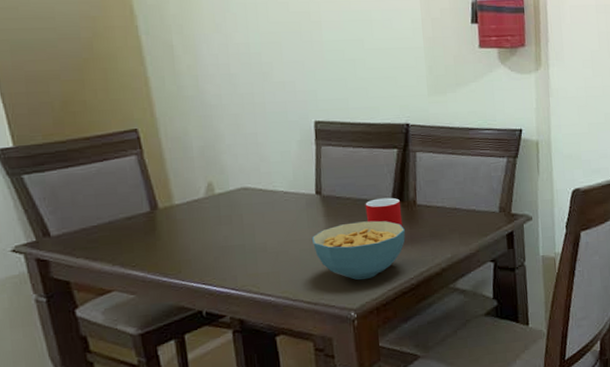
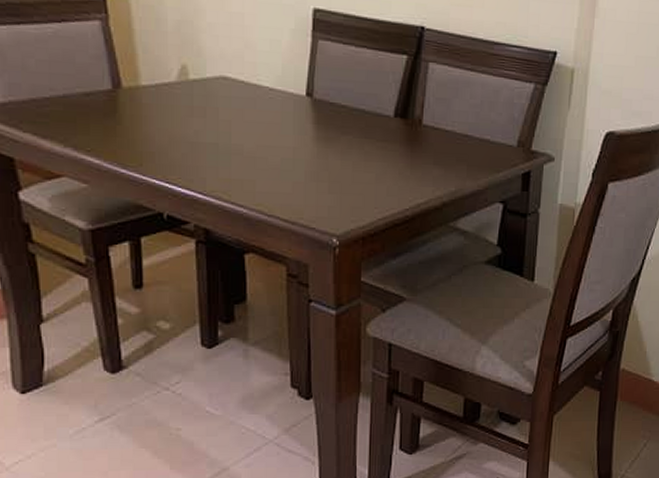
cereal bowl: present [311,220,405,280] -> none [296,135,405,204]
cup: present [365,197,403,227] -> none [362,111,404,148]

